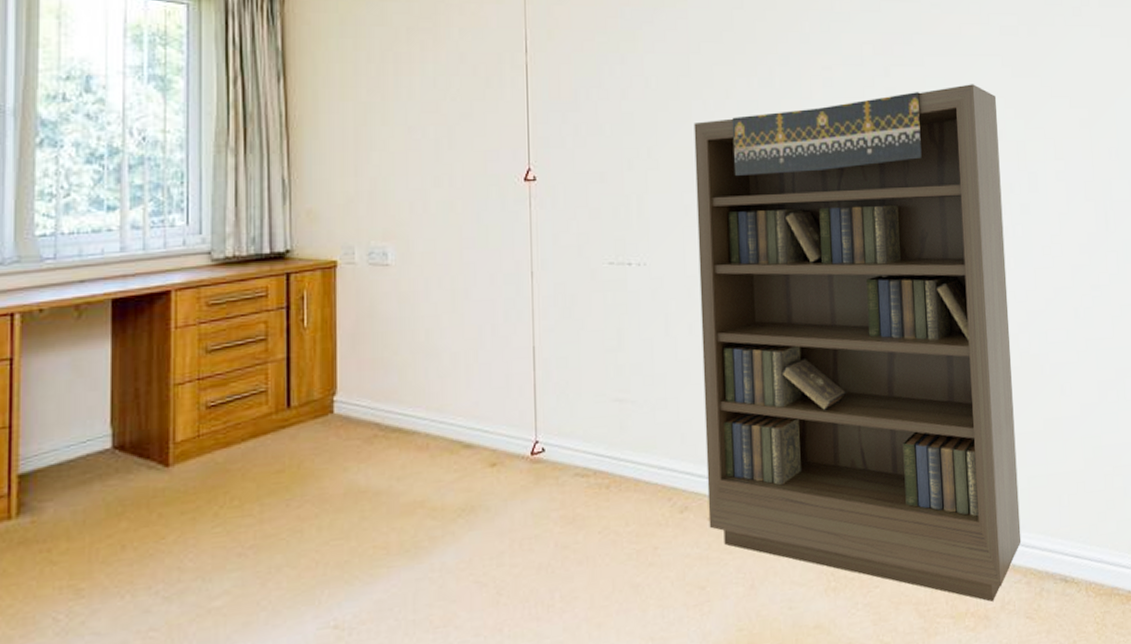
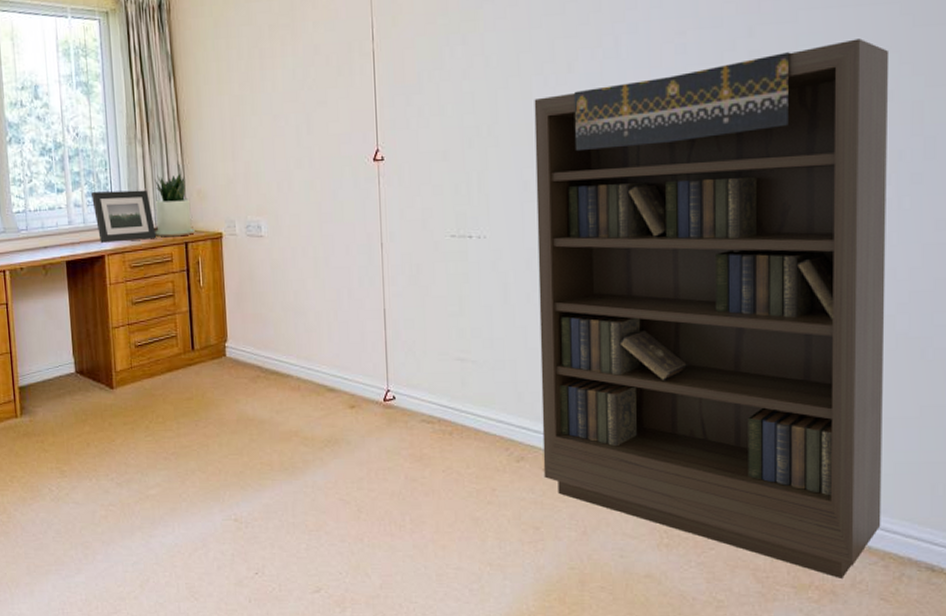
picture frame: none [156,208,248,275] -> present [90,190,157,243]
planter: none [244,189,302,267] -> present [154,173,196,237]

